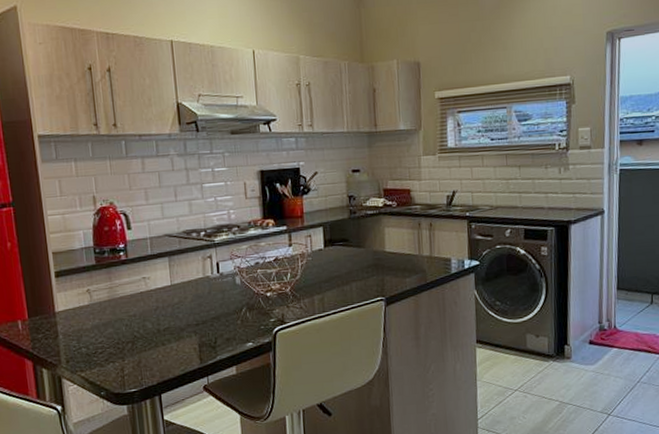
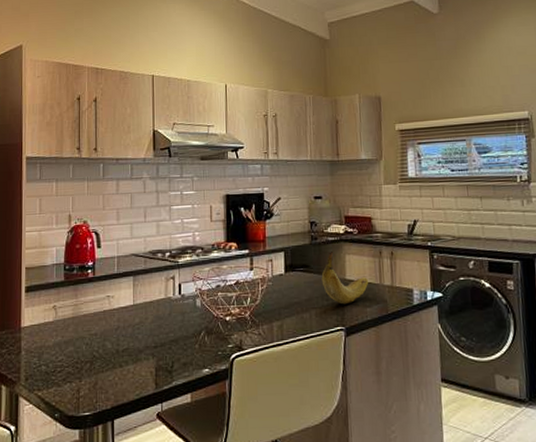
banana: none [361,225,408,276] -> present [321,251,369,305]

